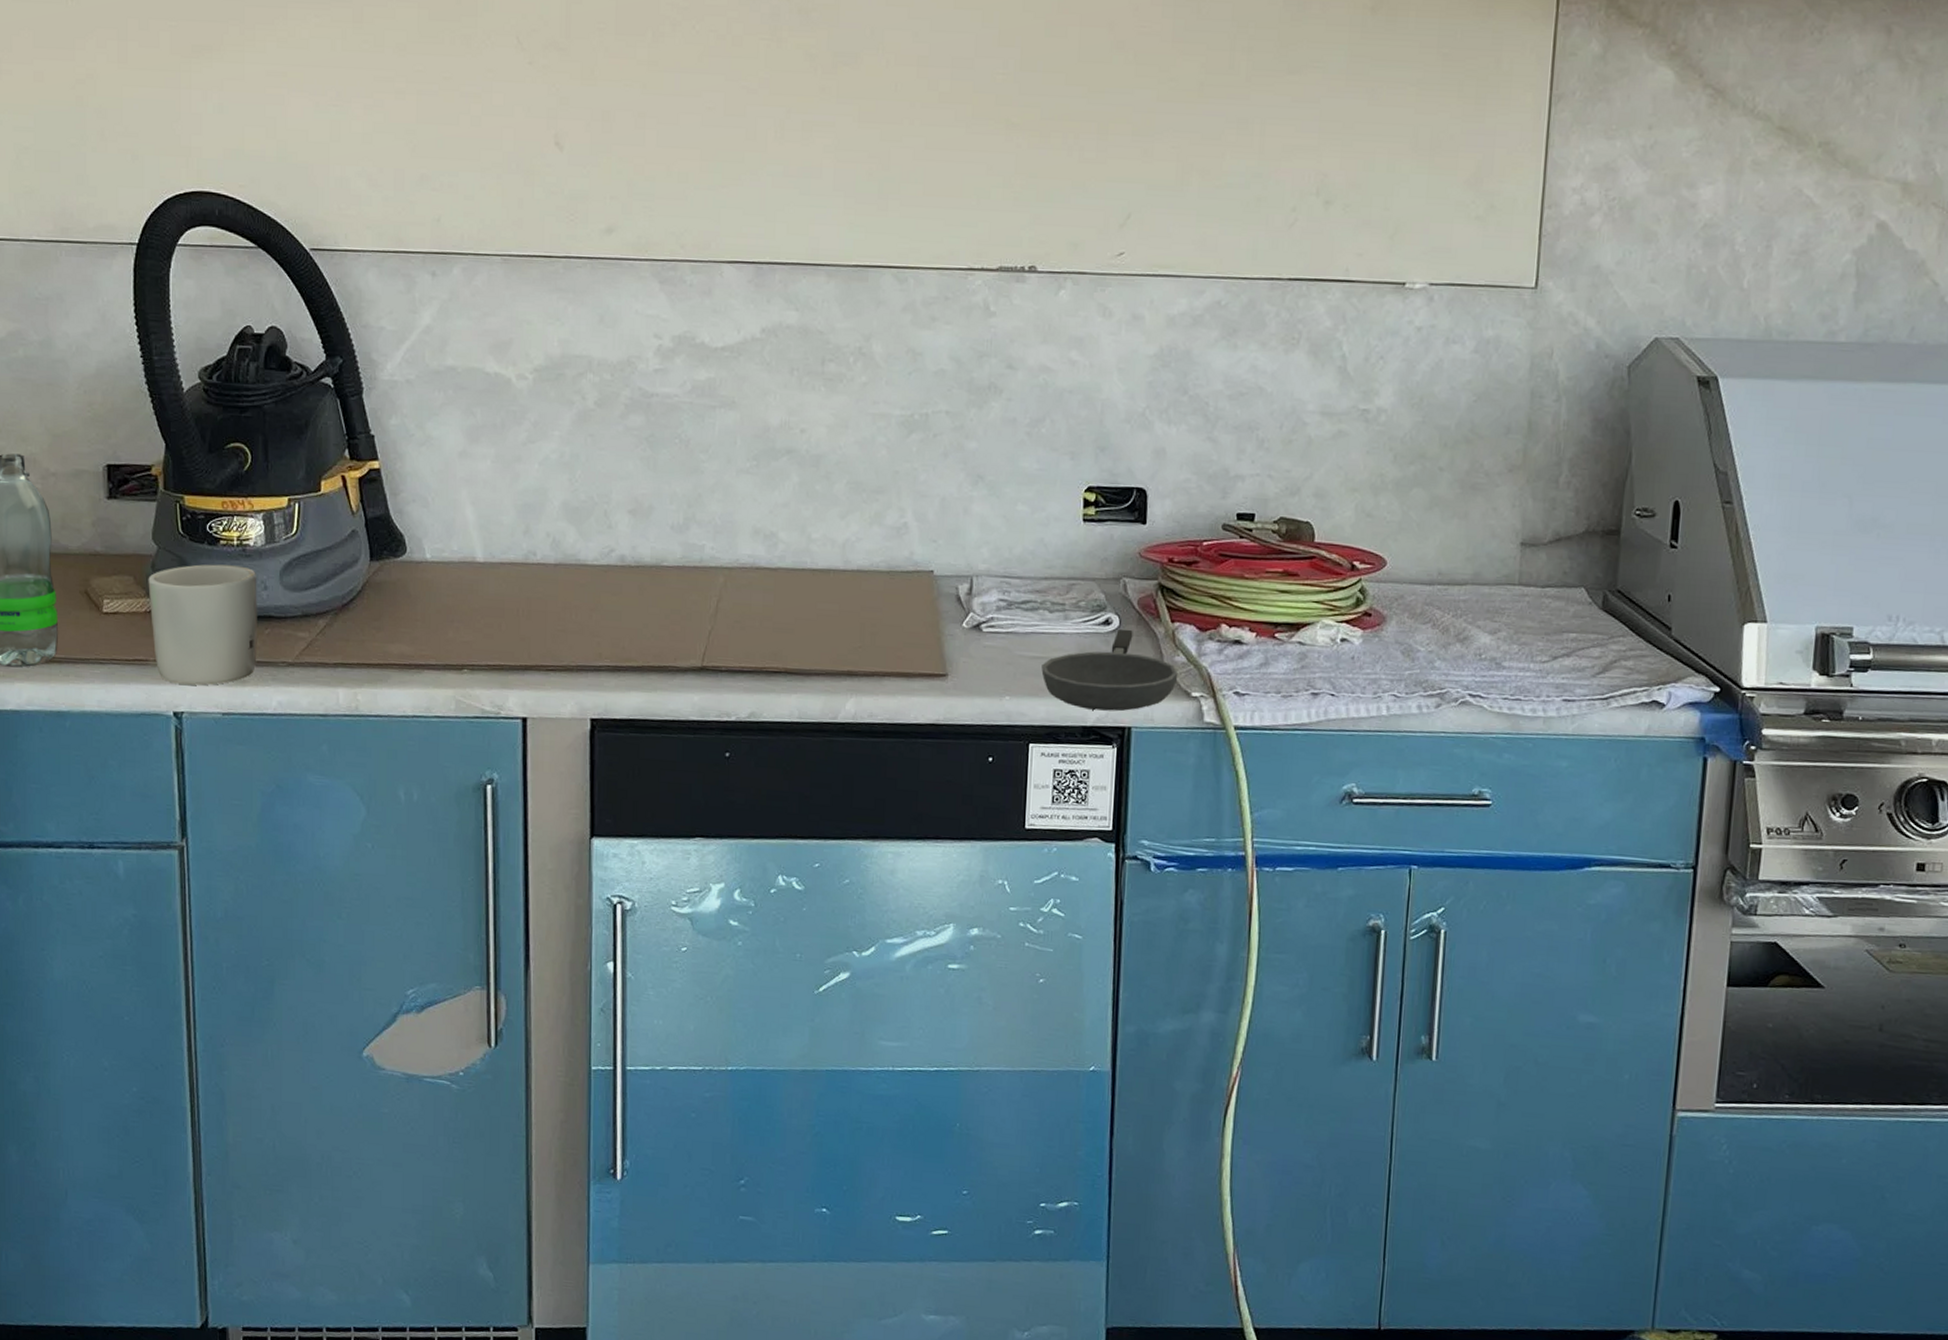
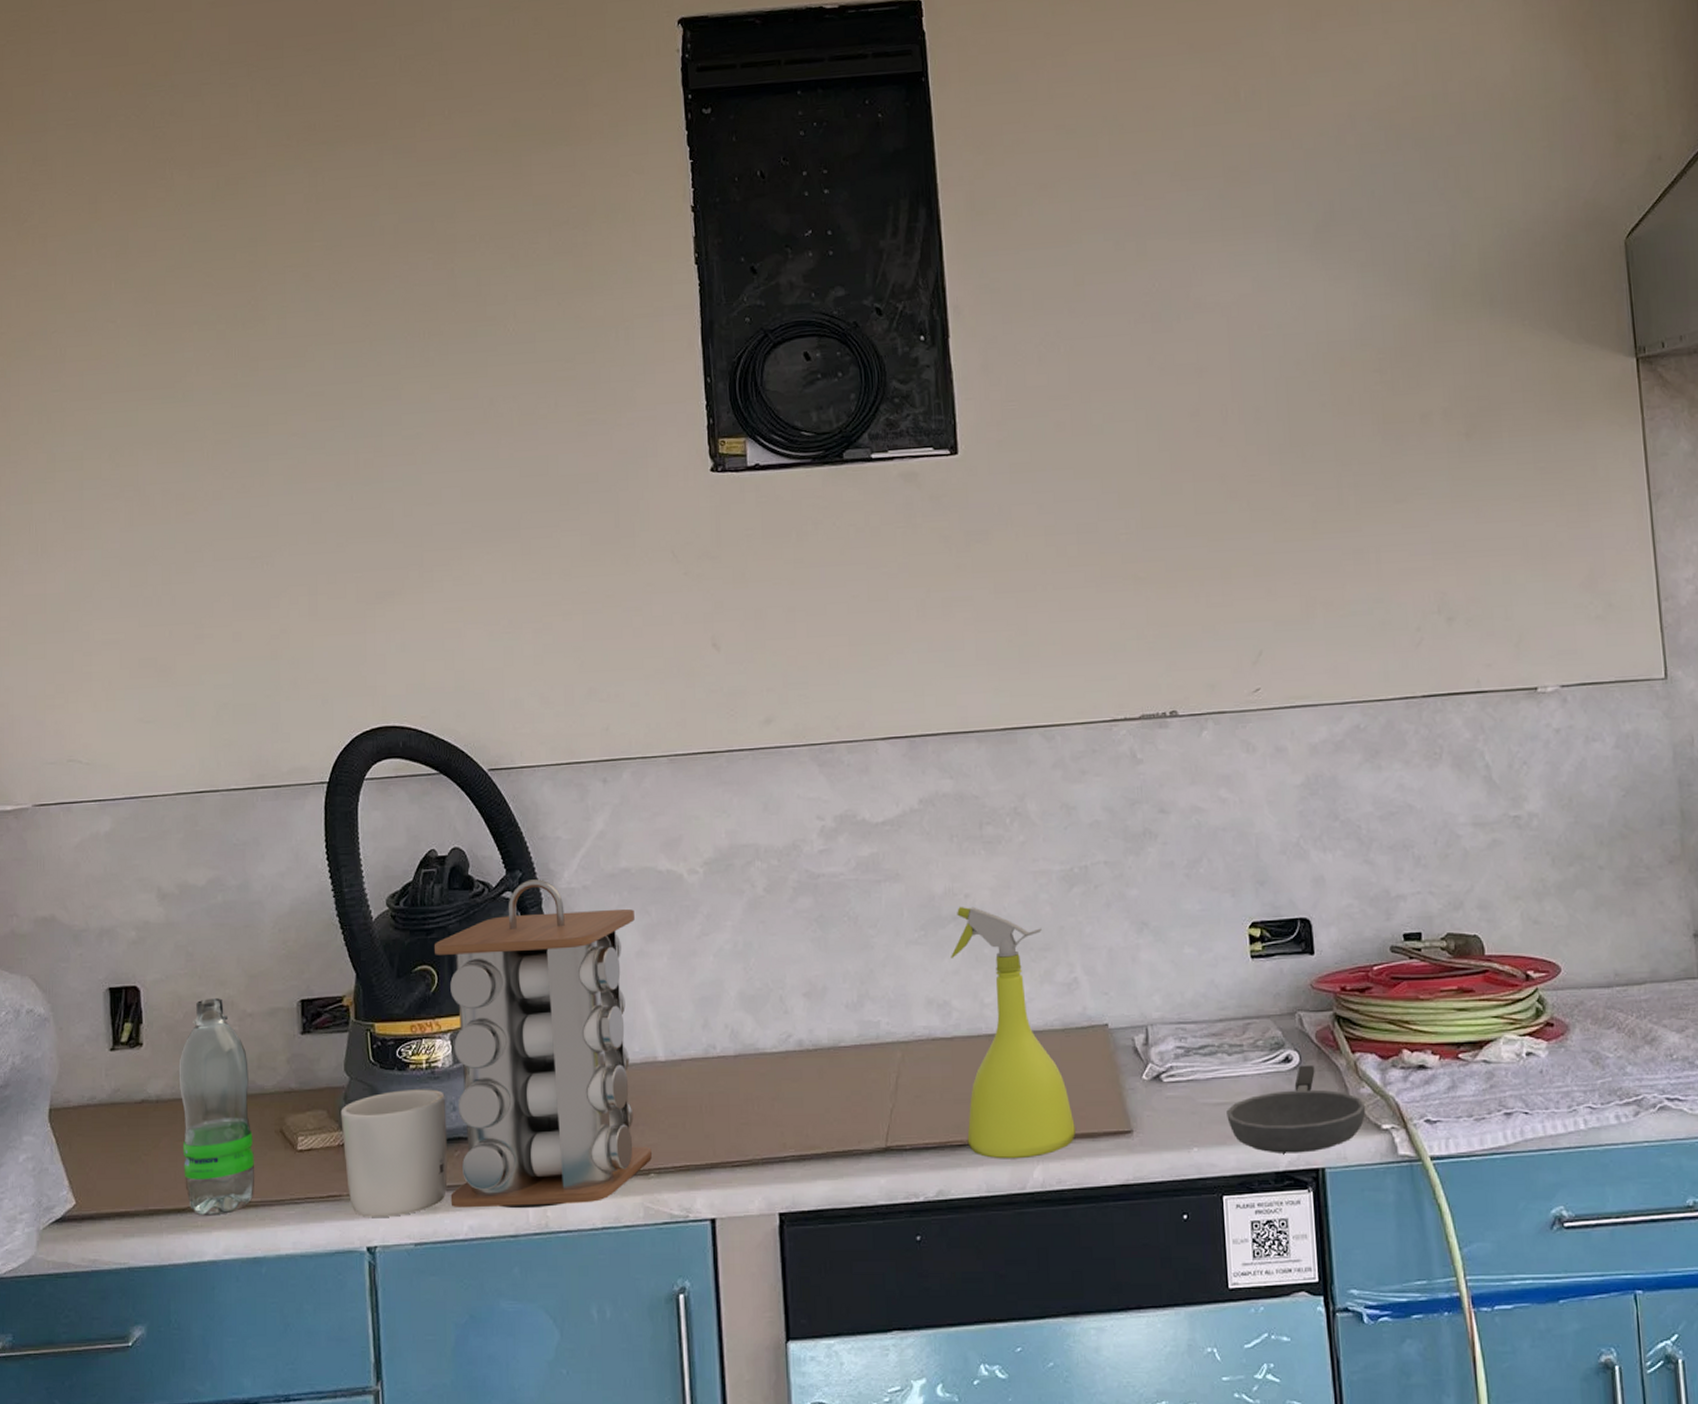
spice rack: none [247,367,466,691] -> present [433,879,652,1209]
spray bottle: none [781,440,891,691] -> present [951,906,1075,1159]

